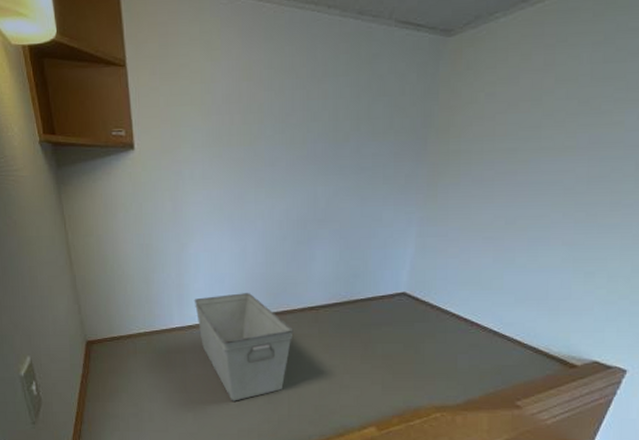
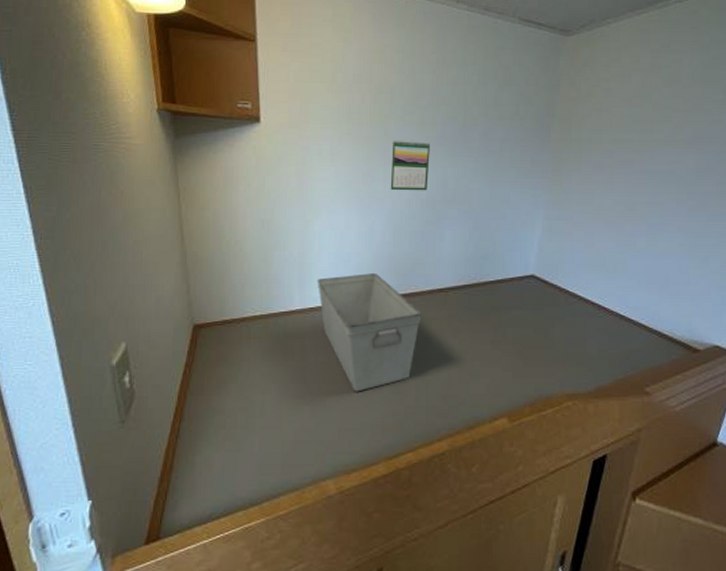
calendar: none [261,160,300,212] -> present [390,140,430,191]

